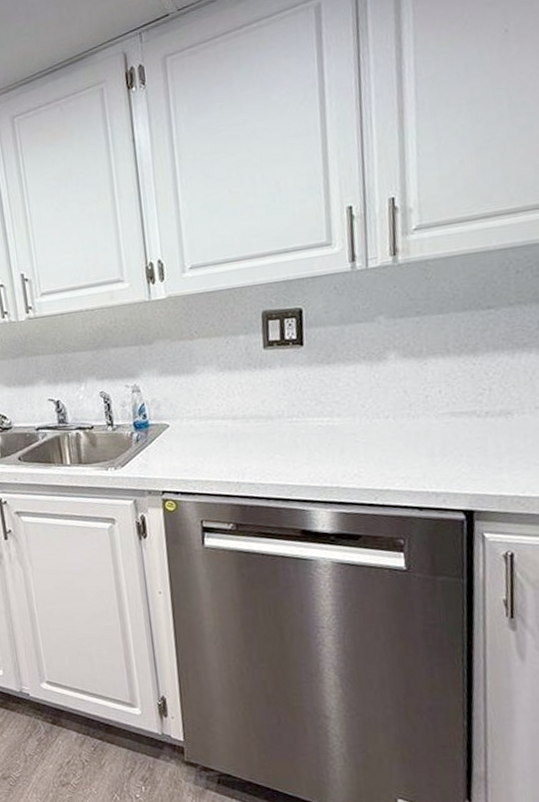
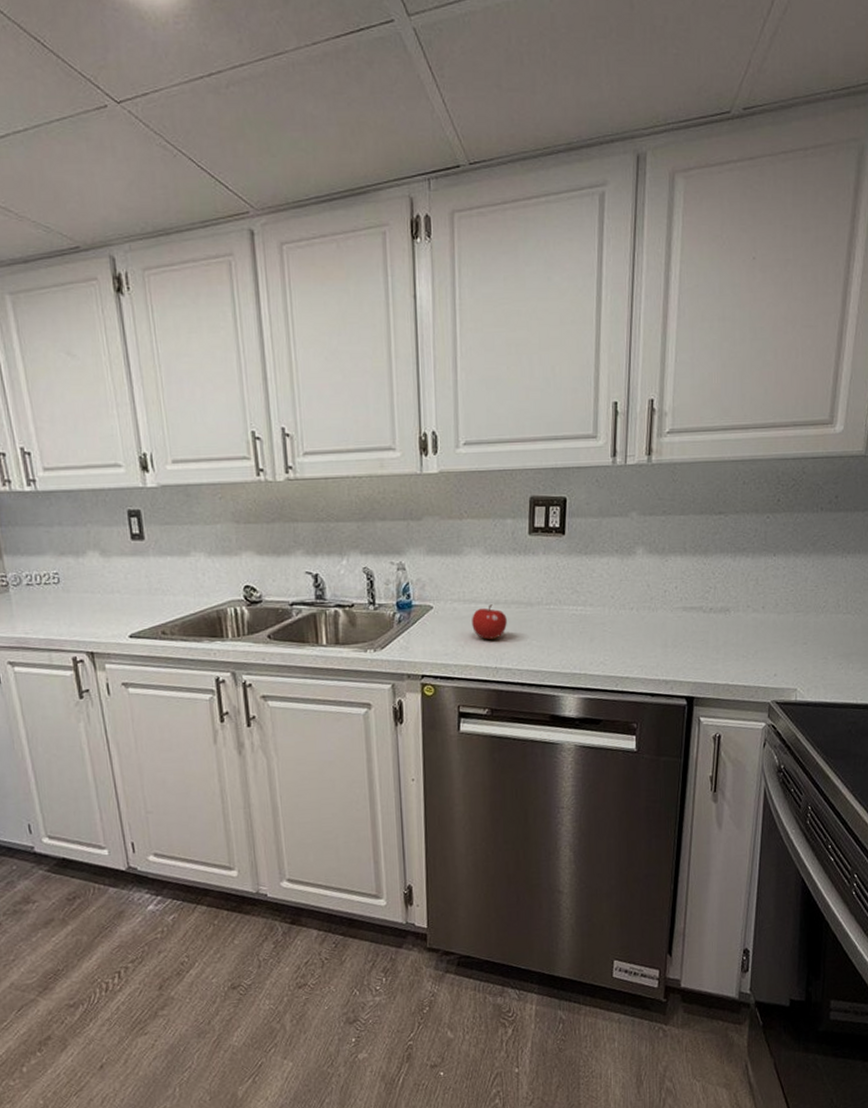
fruit: none [209,420,247,455] -> present [472,604,507,640]

